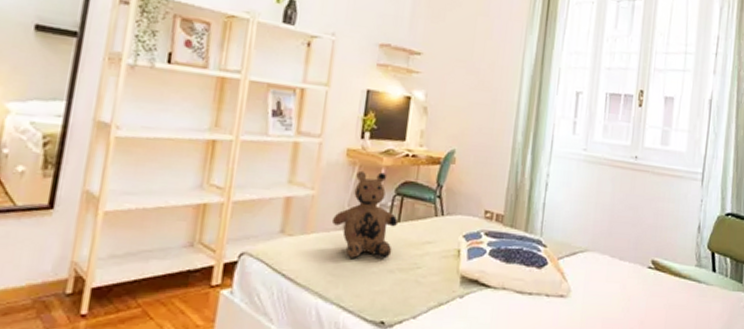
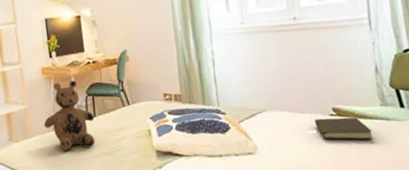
book: none [632,269,683,300] -> present [315,117,373,140]

